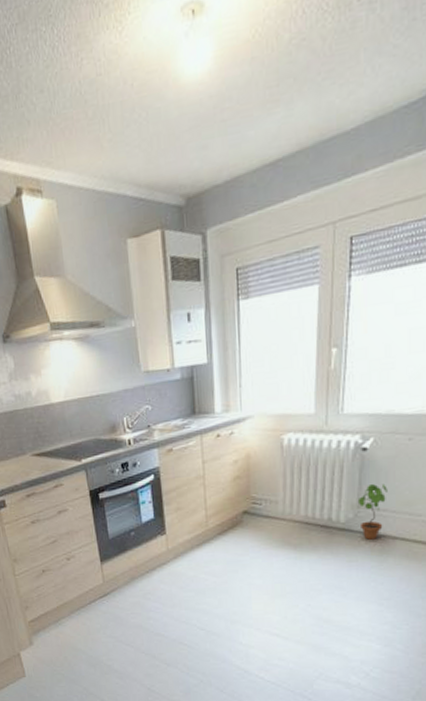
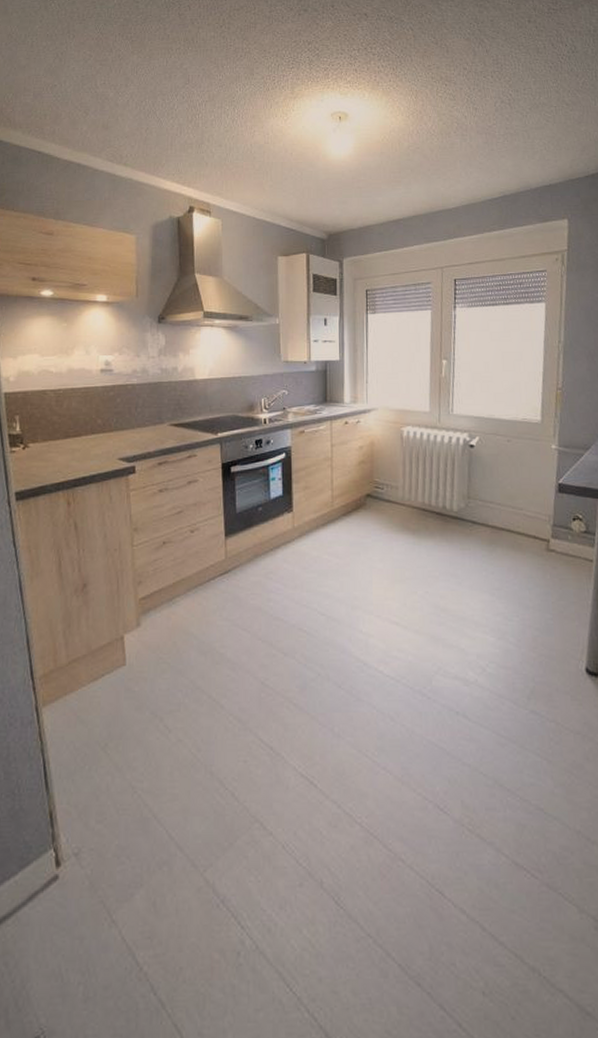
potted plant: present [357,484,388,540] -> none [467,478,493,529]

